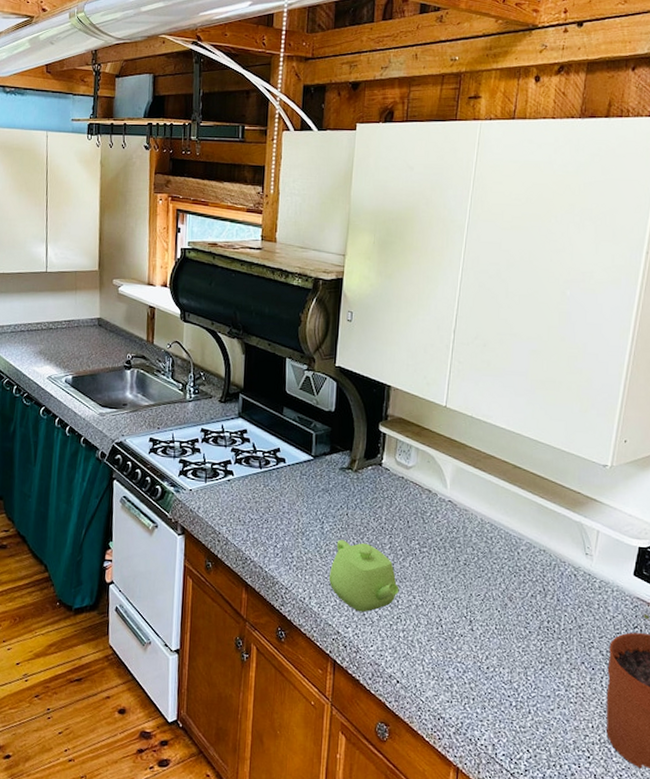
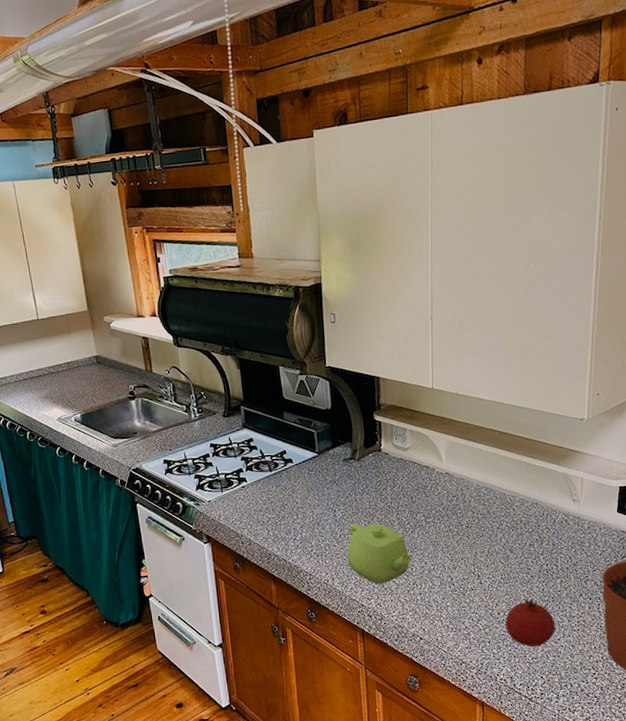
fruit: none [494,656,551,714] -> present [505,598,556,647]

